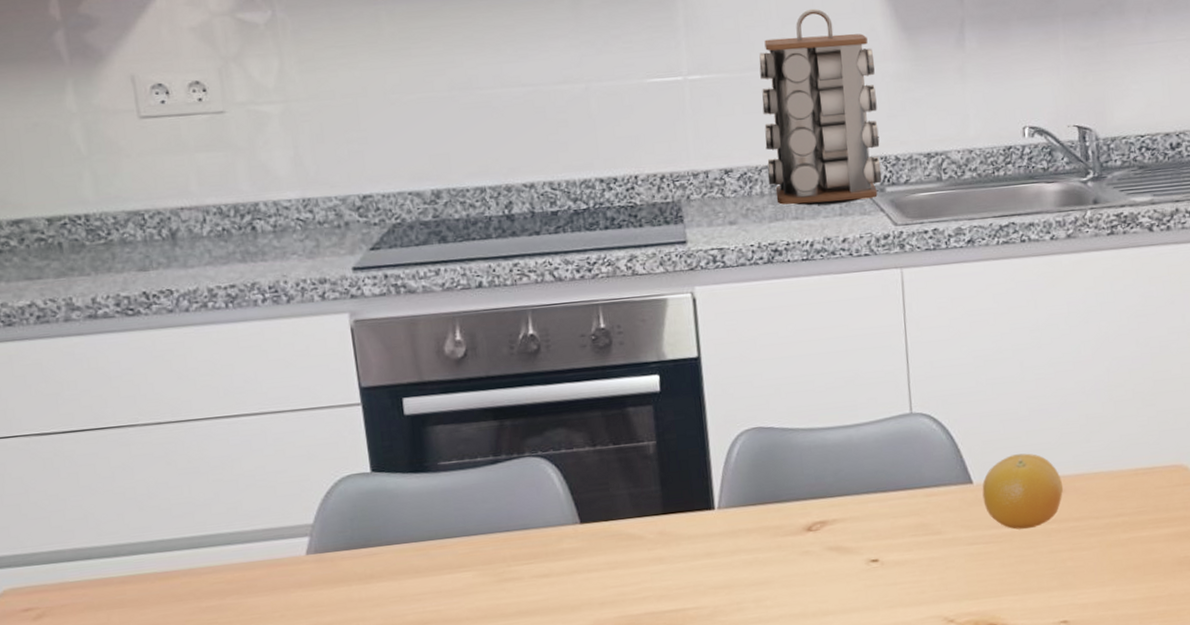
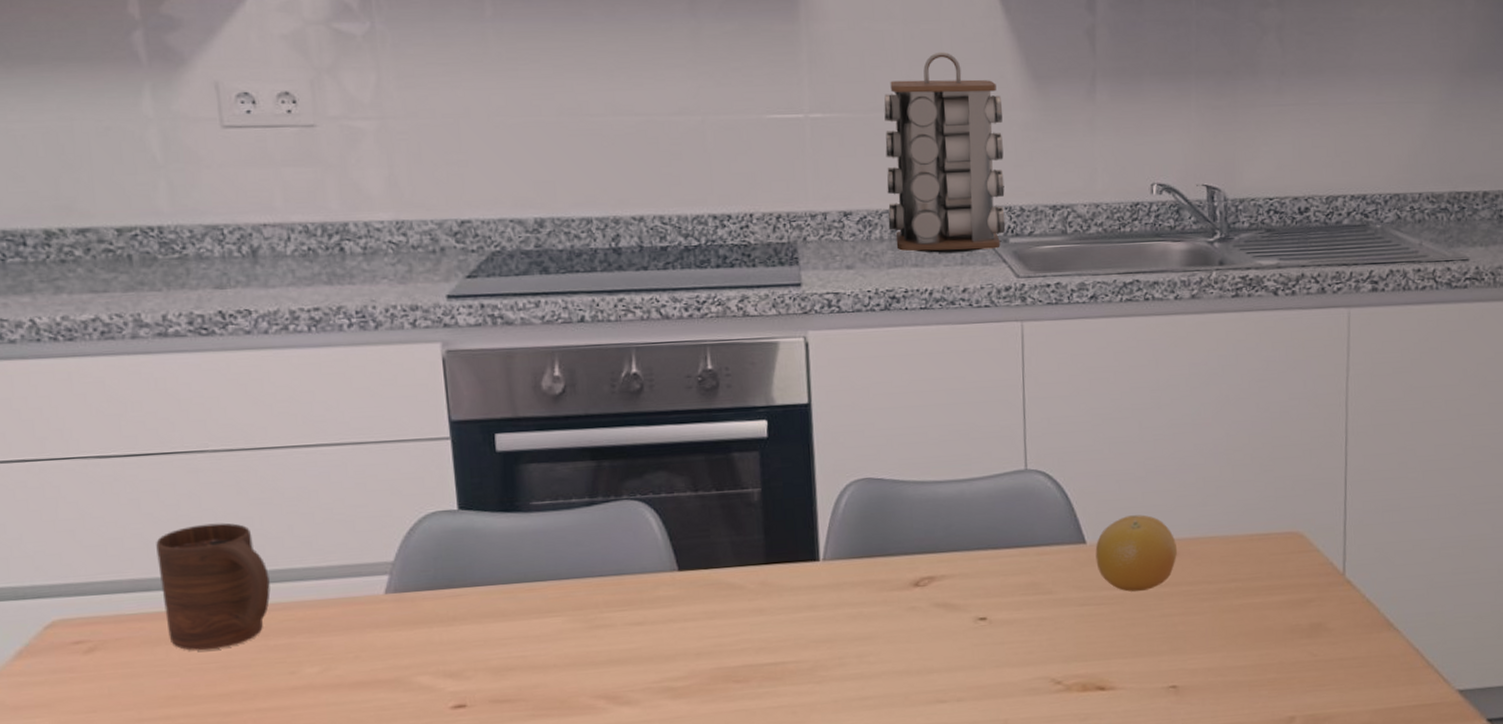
cup: none [94,492,201,614] -> present [156,522,271,651]

